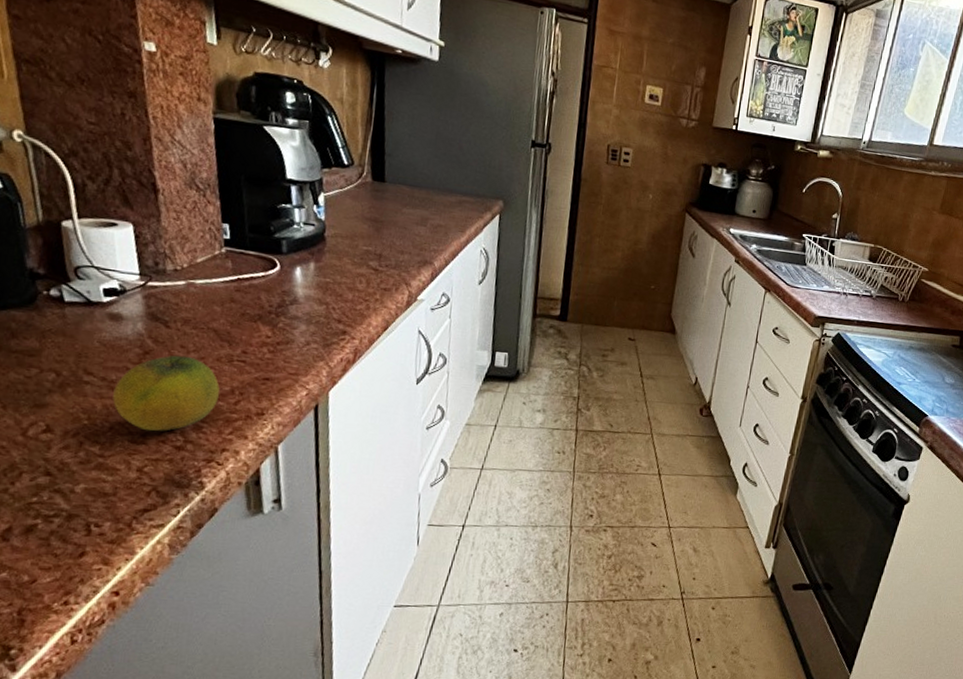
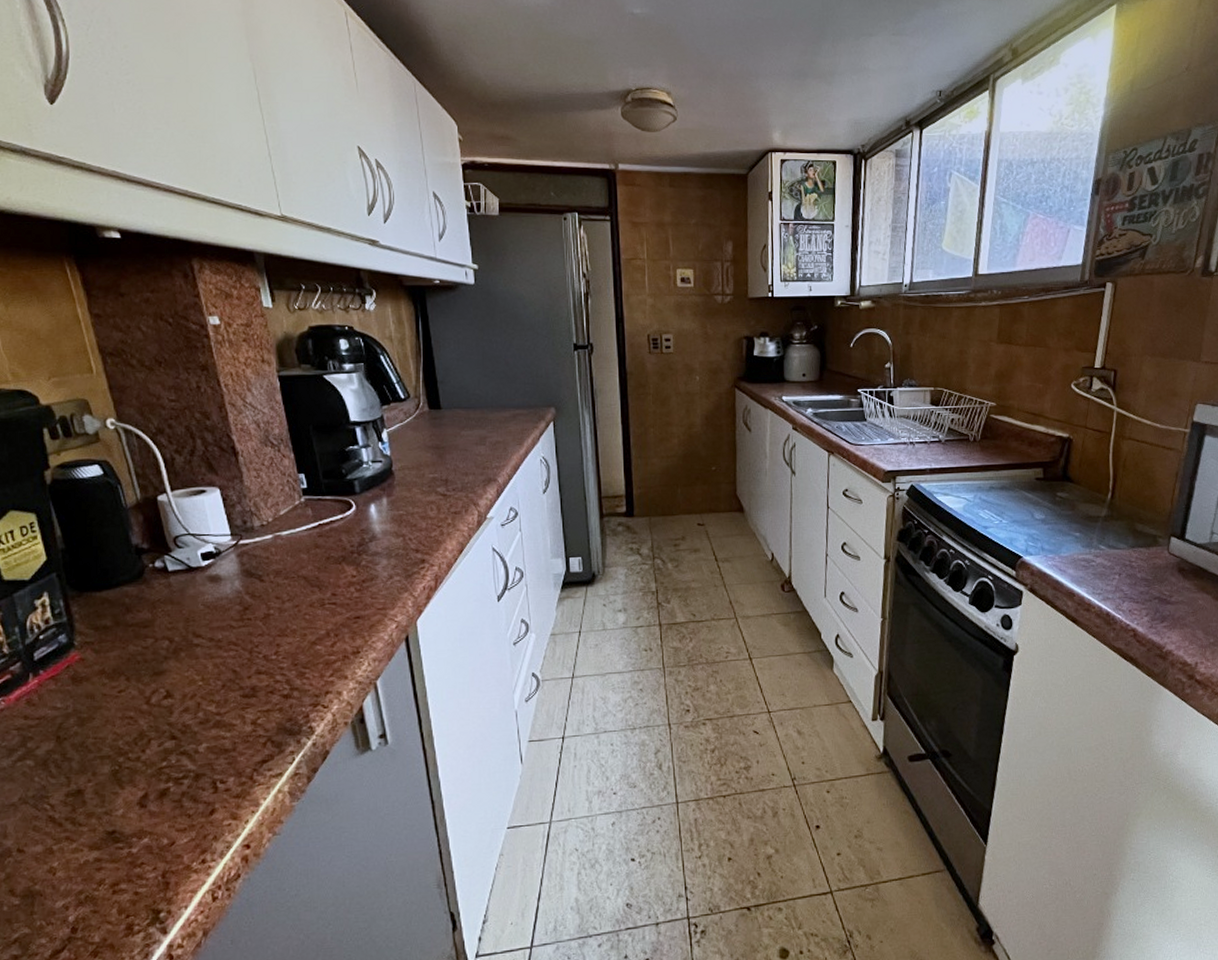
fruit: present [112,355,220,432] -> none [222,606,316,684]

